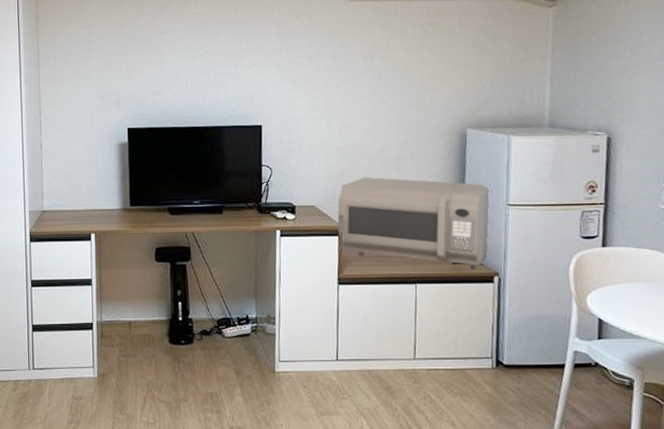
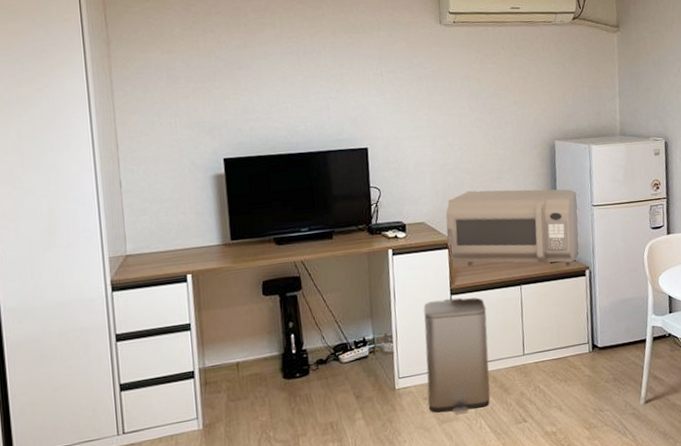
pedal bin: none [307,288,376,409] -> present [423,297,490,414]

